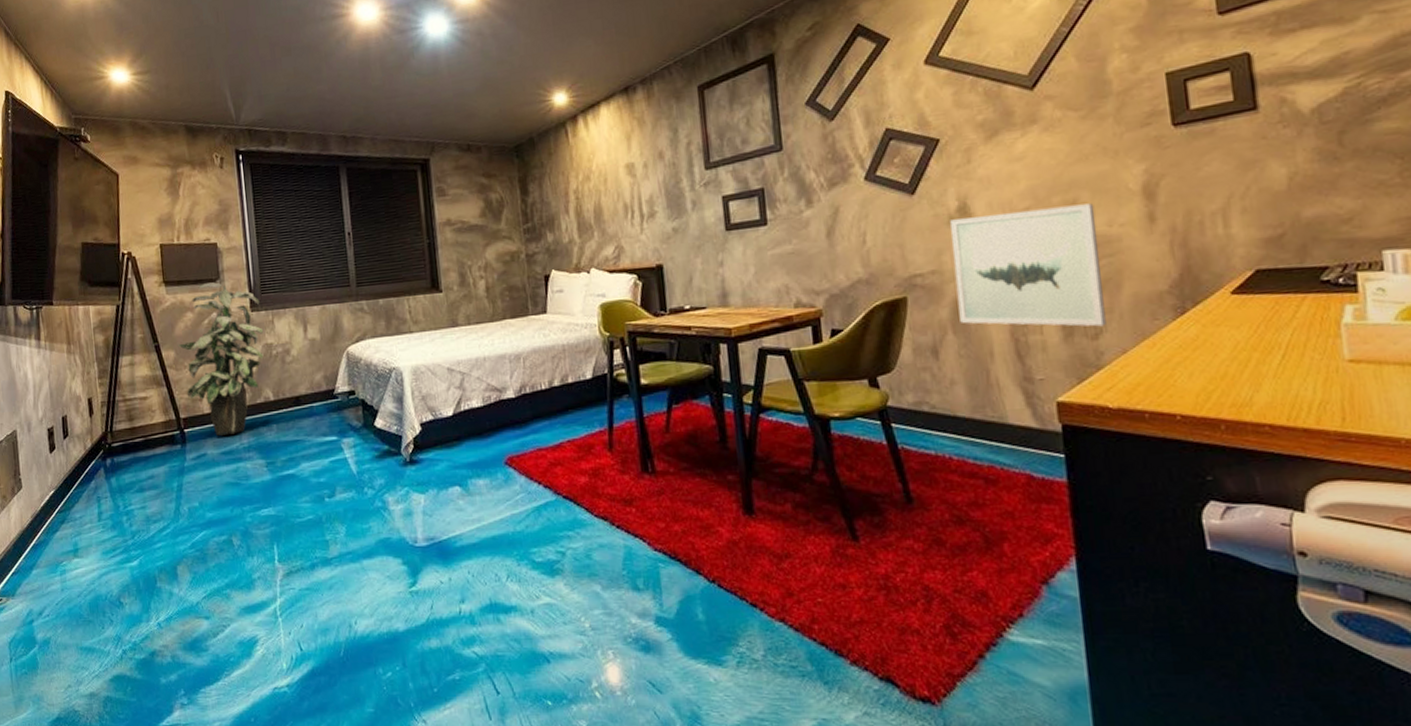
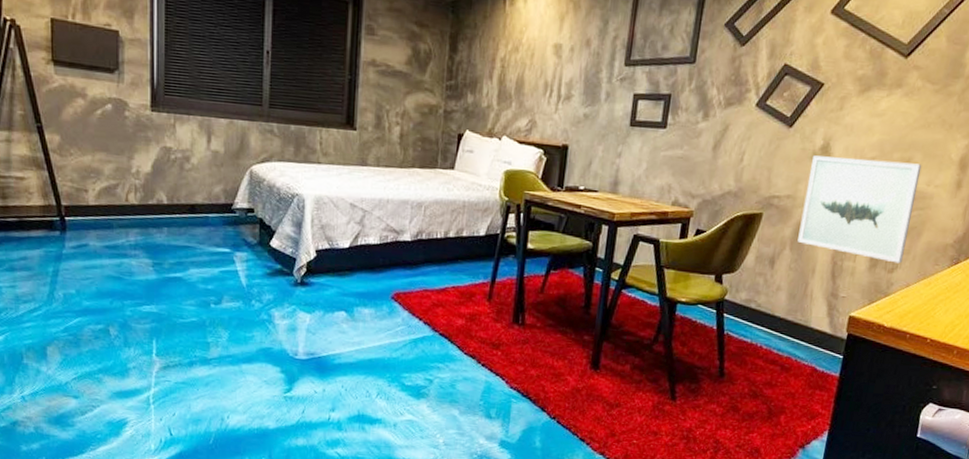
indoor plant: present [178,282,264,436] -> none [65,71,163,230]

